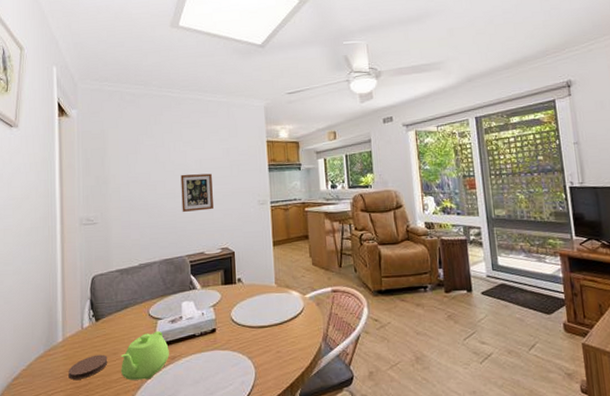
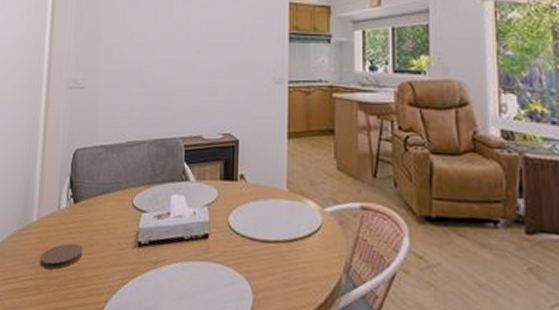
teapot: present [121,331,169,380] -> none [96,226,152,284]
picture frame: present [180,173,213,212] -> none [180,37,219,84]

